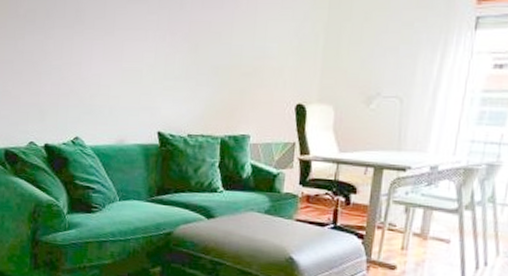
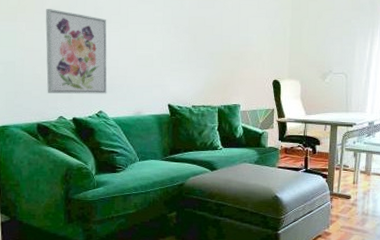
wall art: none [17,12,90,117] -> present [45,9,107,94]

